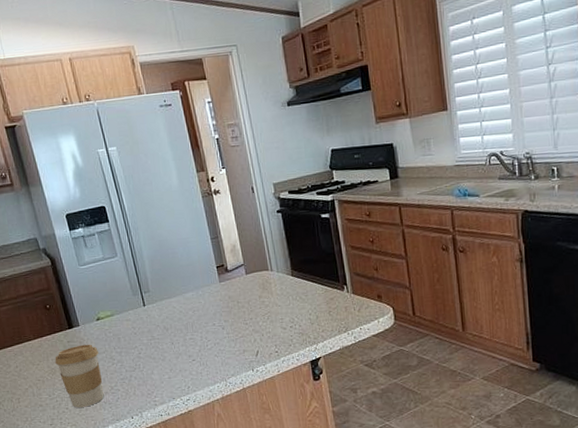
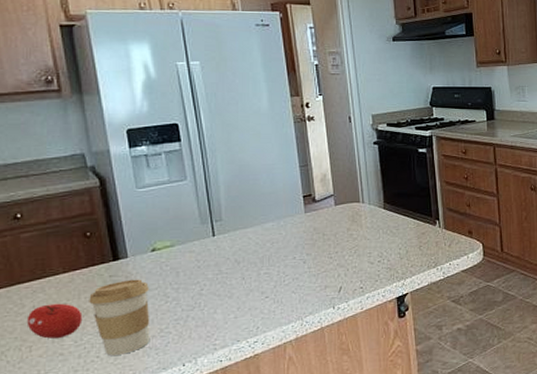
fruit: none [13,364,53,393] -> present [26,303,83,339]

